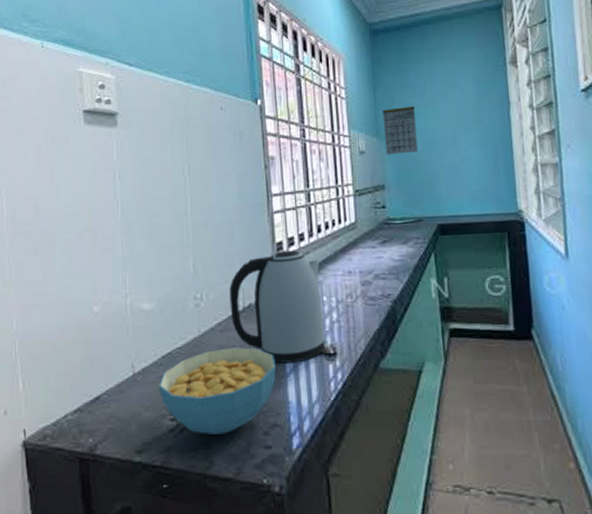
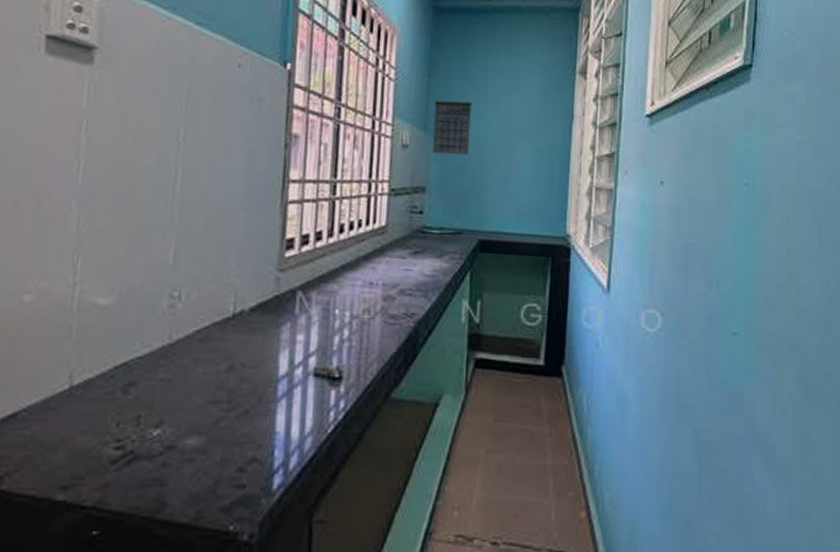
cereal bowl: present [159,347,276,435] -> none [104,362,266,469]
kettle: present [229,250,326,363] -> none [215,249,336,386]

